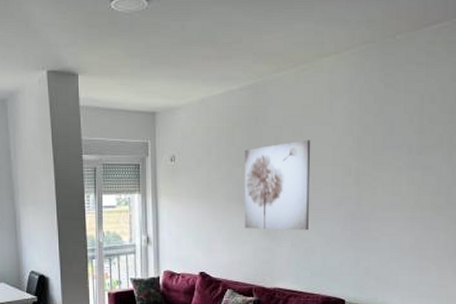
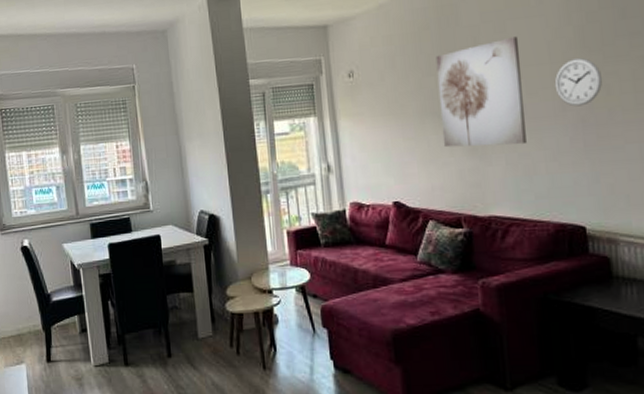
wall clock: none [334,164,369,203] -> present [554,58,602,107]

